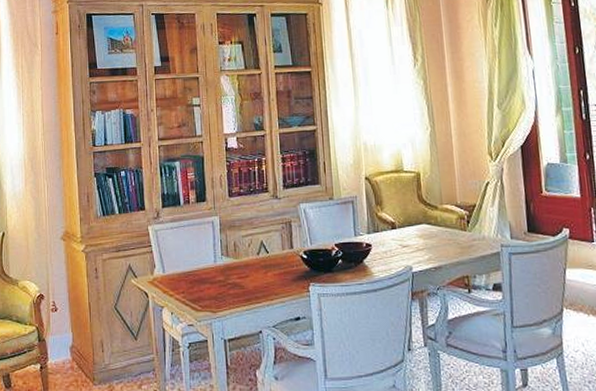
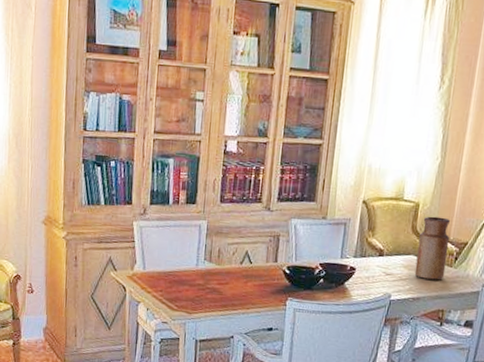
vase: none [427,183,461,246] -> present [414,216,451,280]

